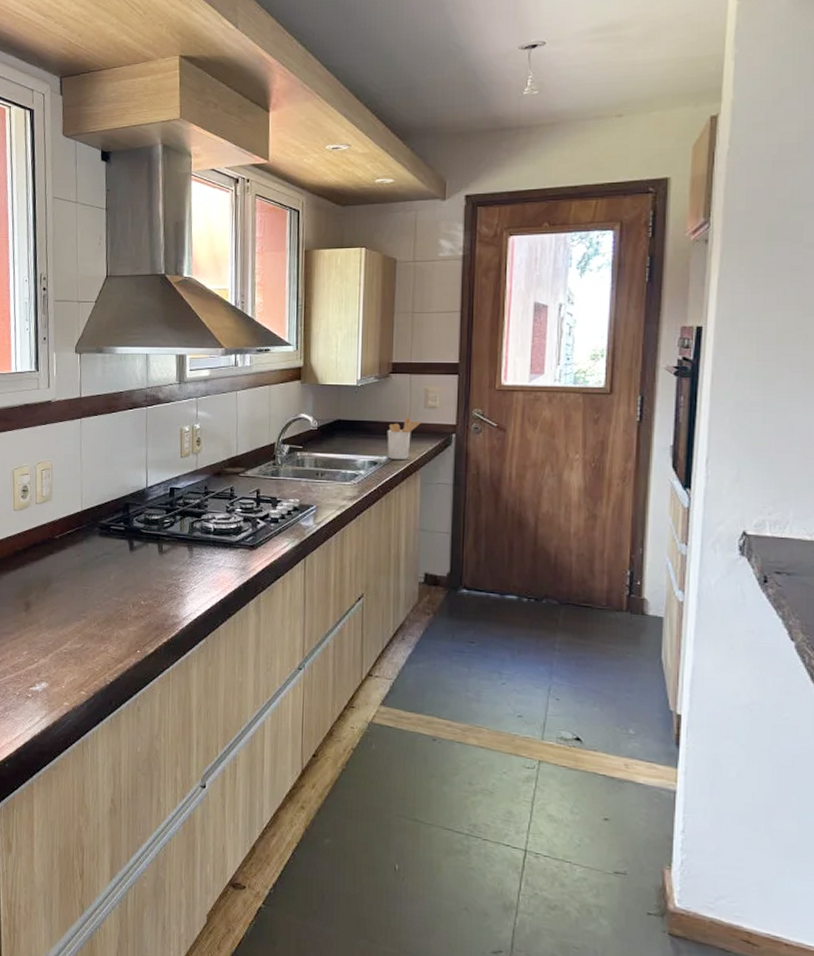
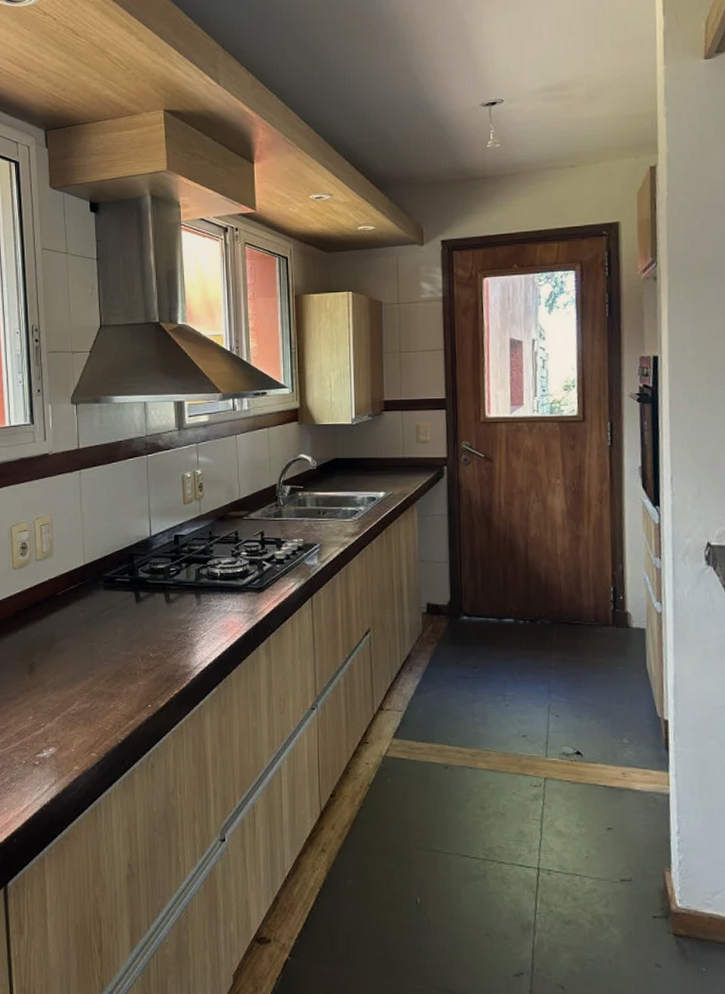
utensil holder: present [387,417,422,460] -> none [383,452,416,495]

